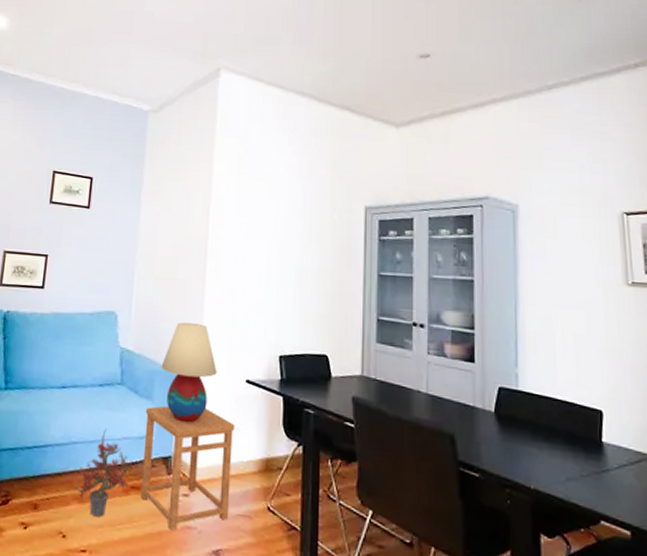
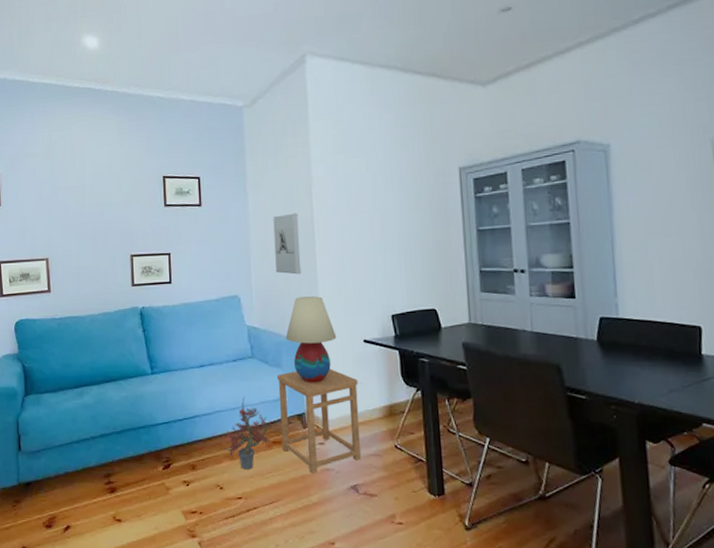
wall sculpture: none [160,230,192,297] -> present [273,213,302,275]

